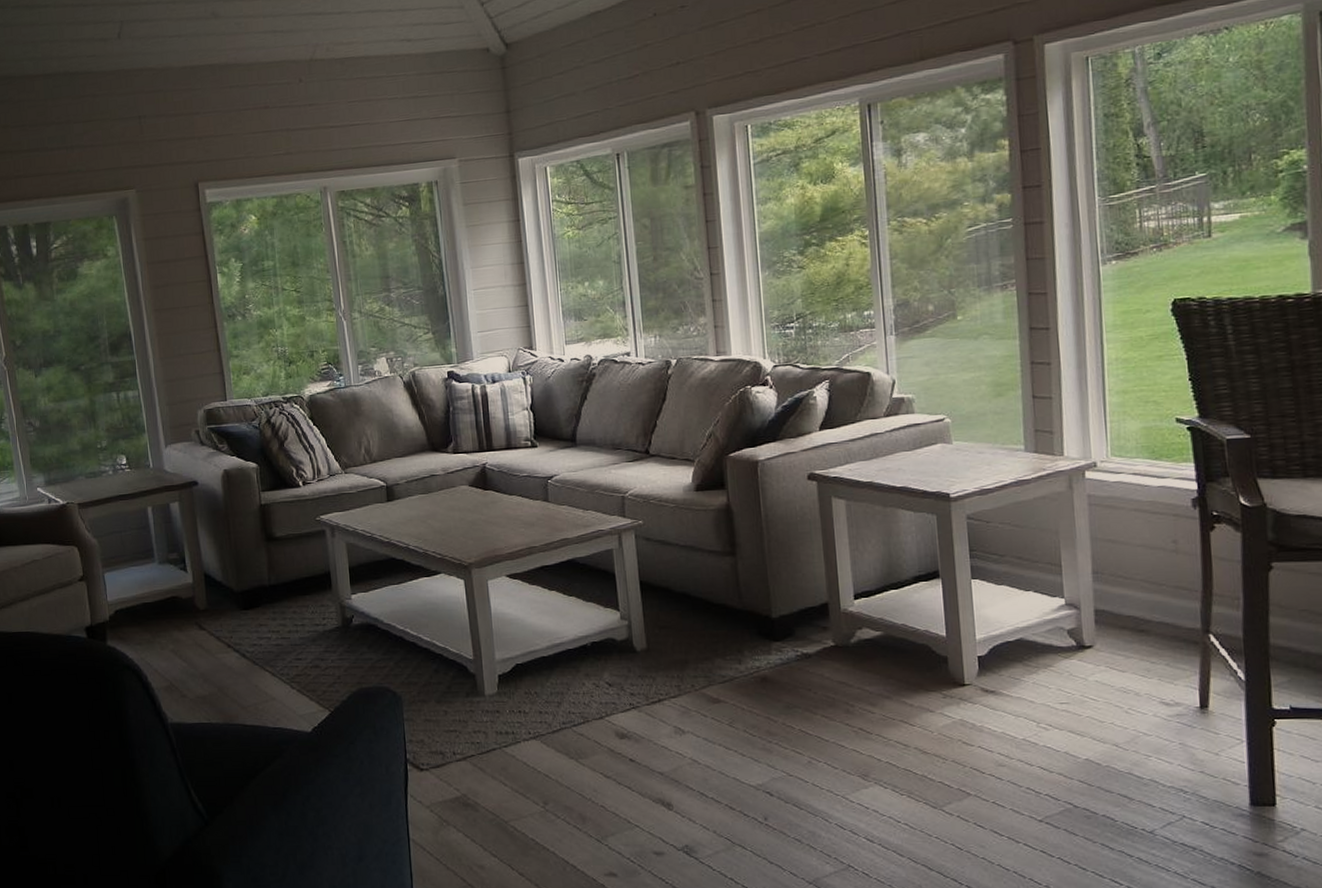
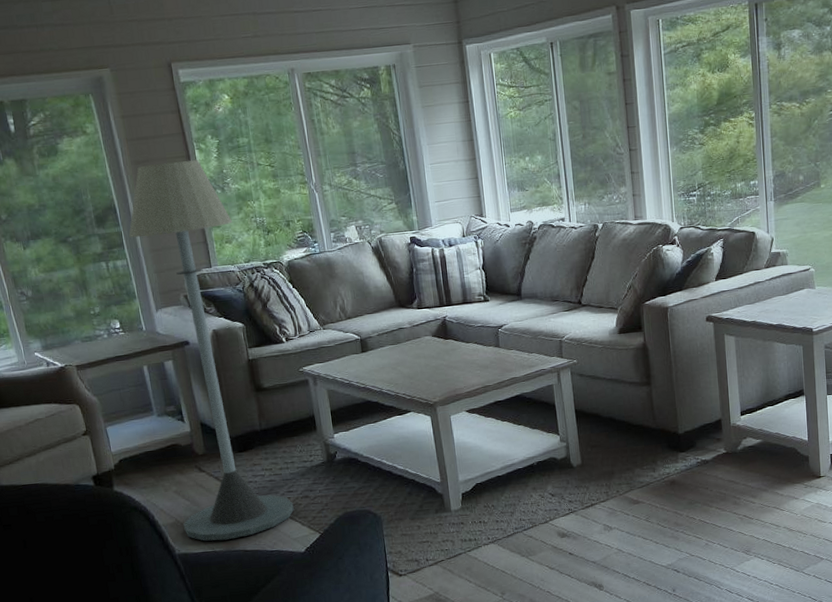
floor lamp: none [143,283,302,711] -> present [129,159,294,541]

